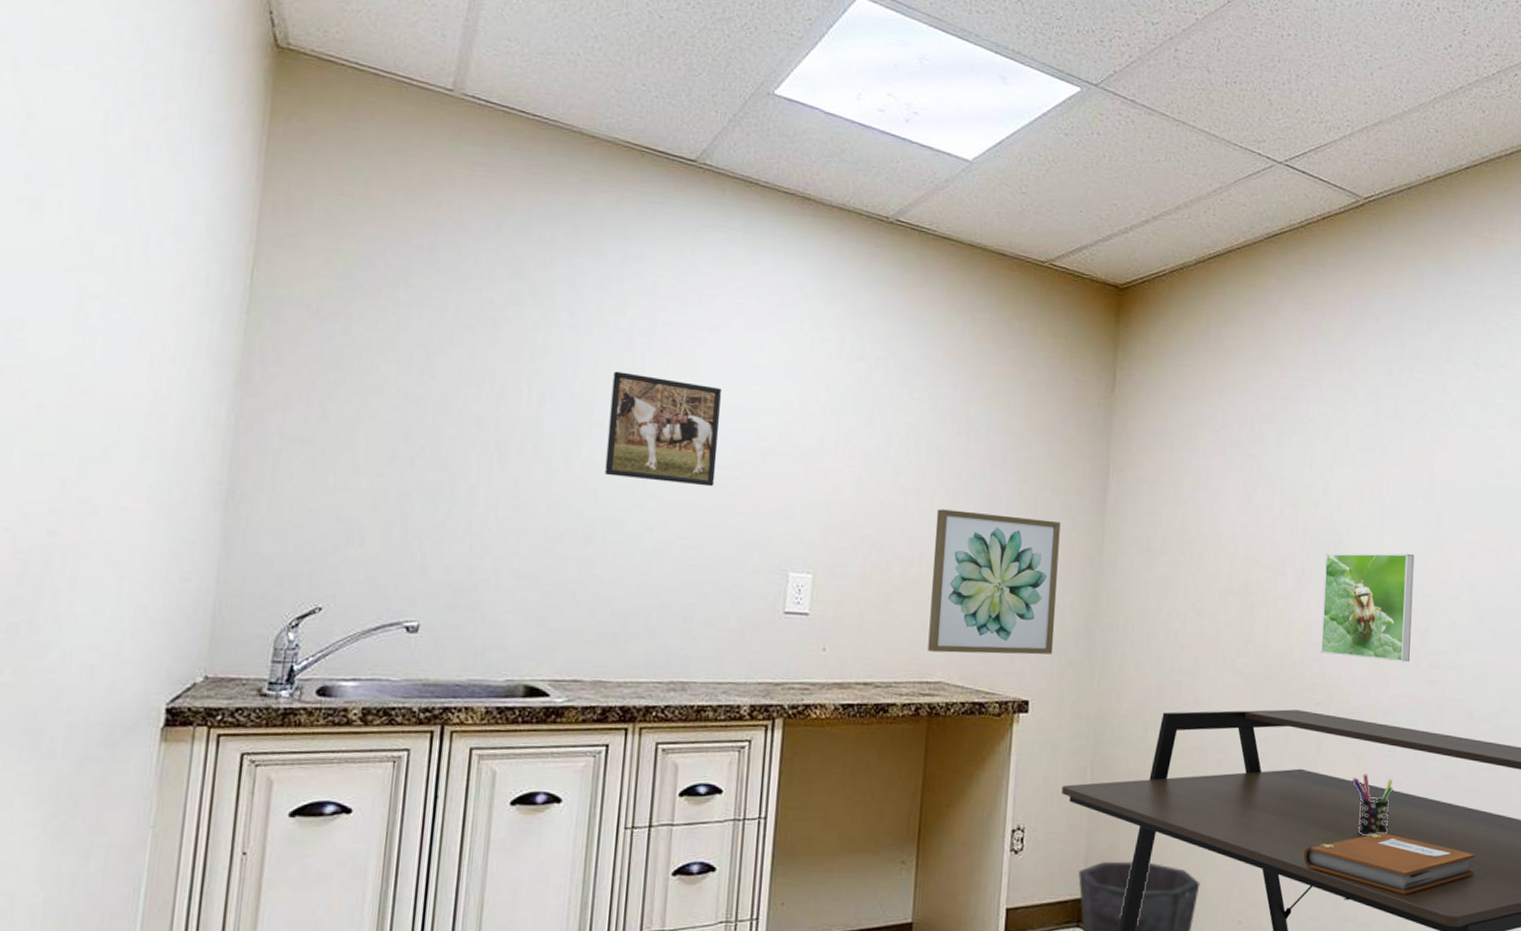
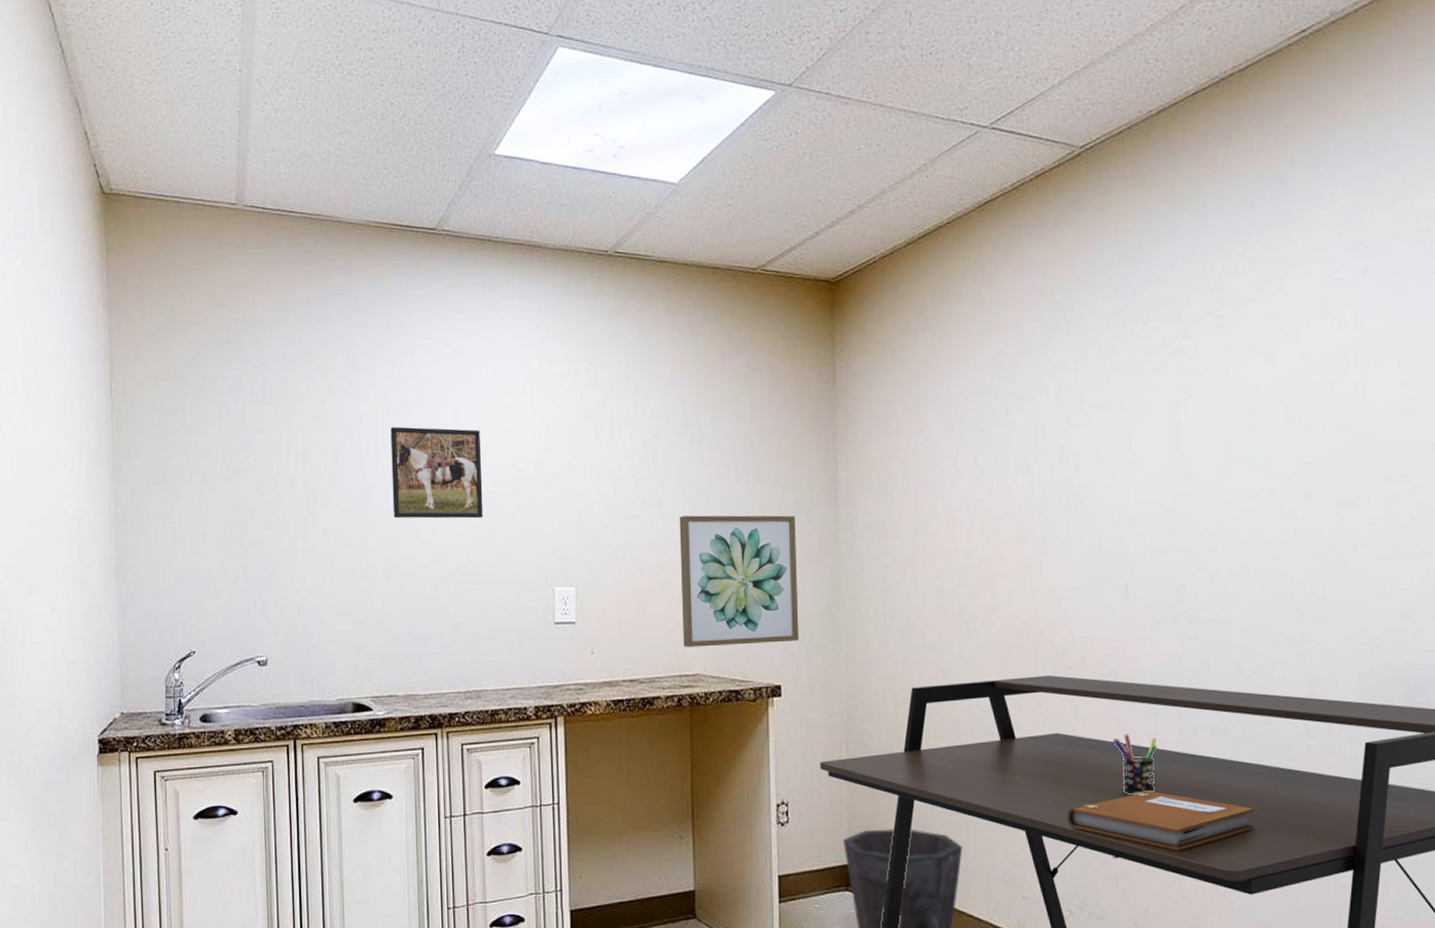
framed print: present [1321,553,1415,662] -> none [1066,508,1166,620]

